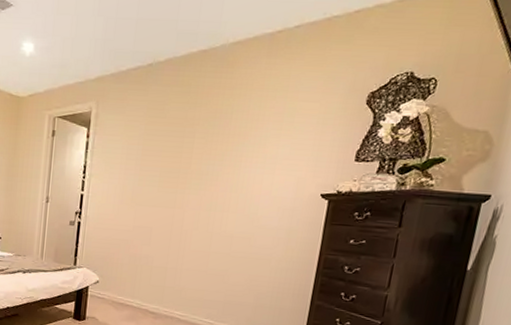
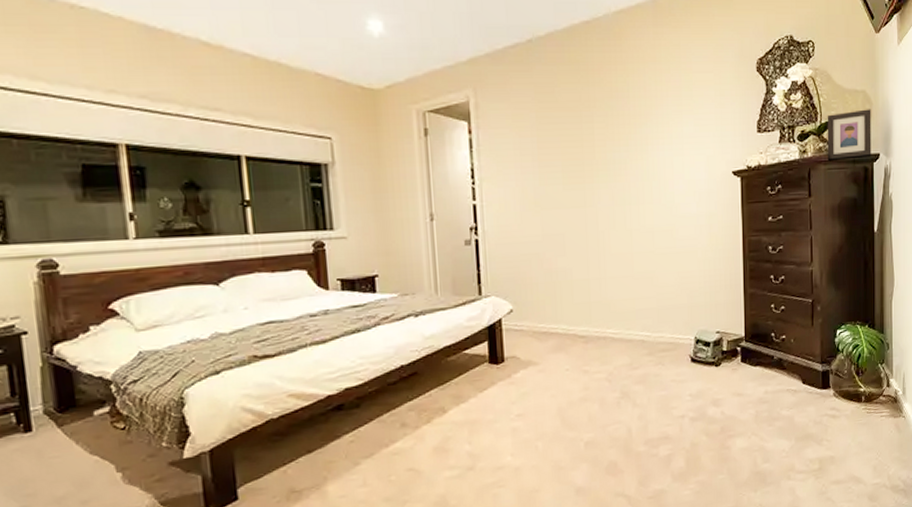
picture frame: none [427,149,491,198] -> present [827,109,871,162]

